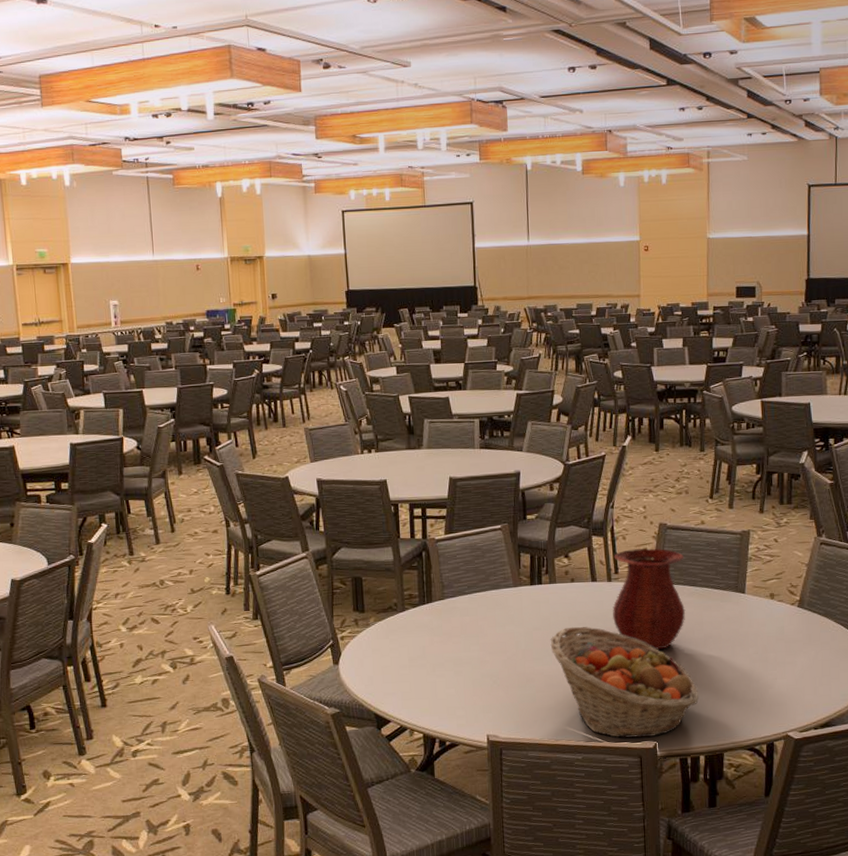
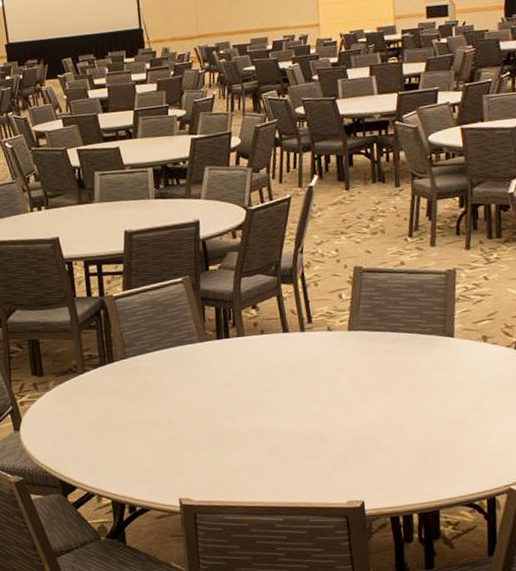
fruit basket: present [550,626,699,738] -> none [241,380,408,498]
vase: present [612,547,686,650] -> none [306,293,389,402]

